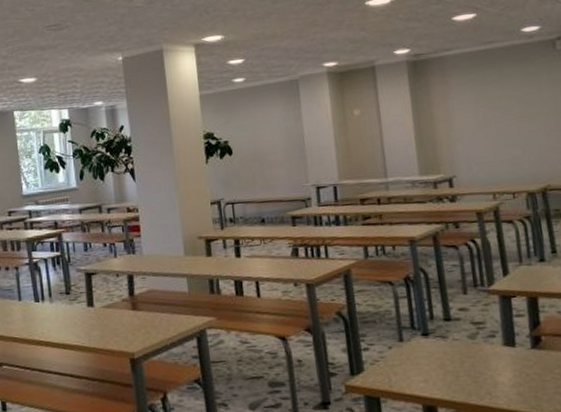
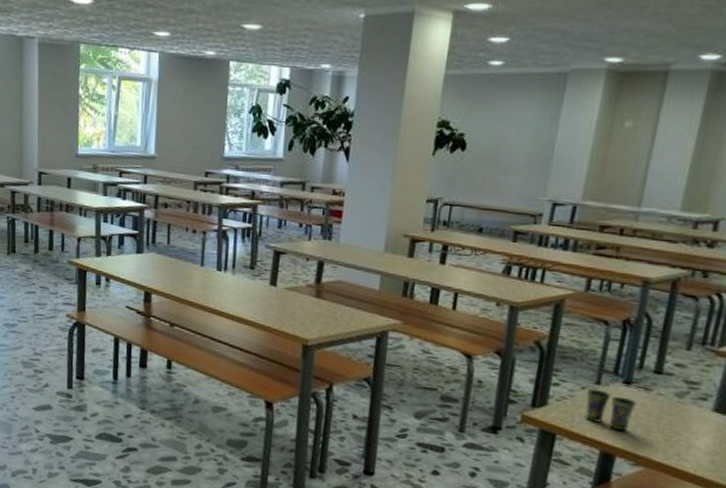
cup: none [393,345,440,382] -> present [584,388,637,432]

